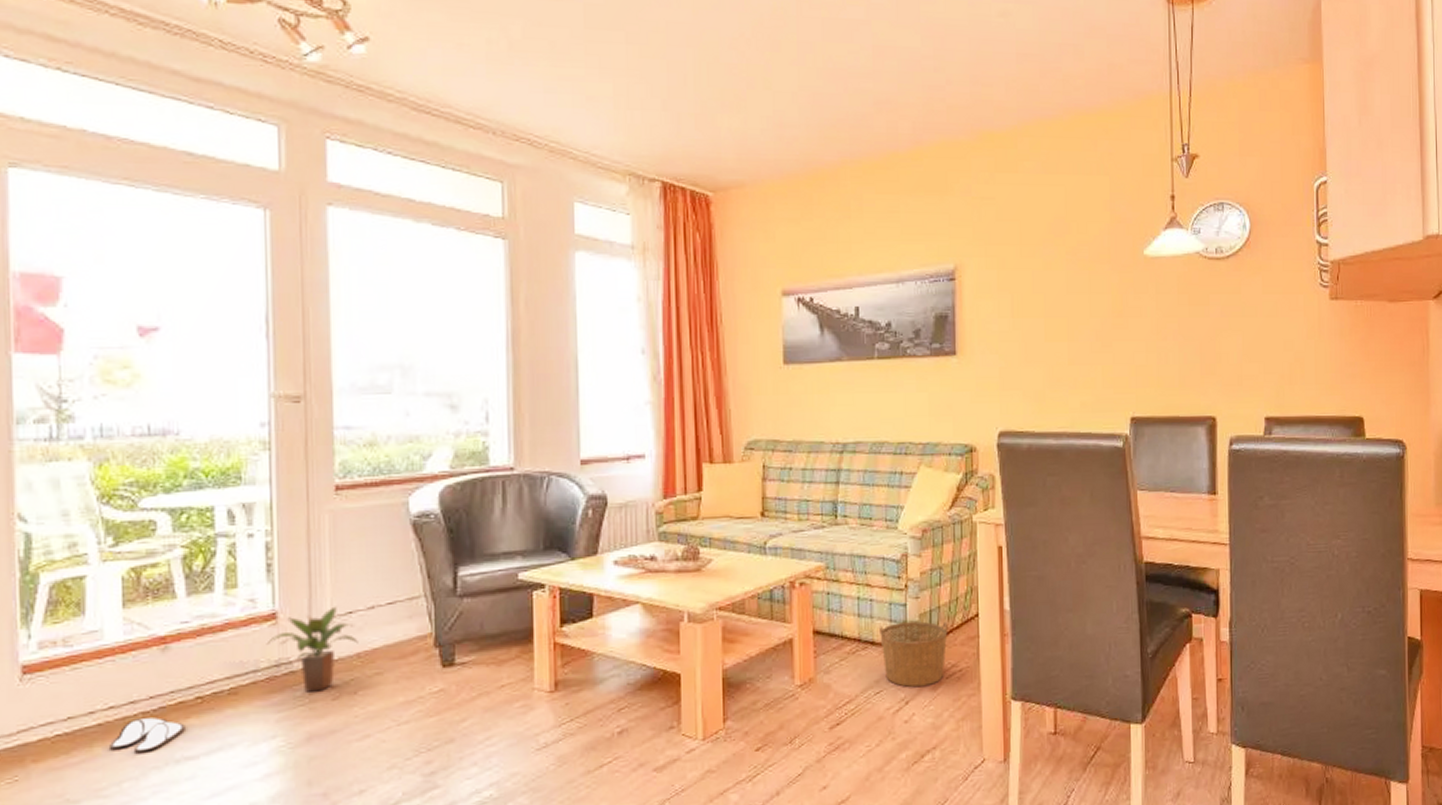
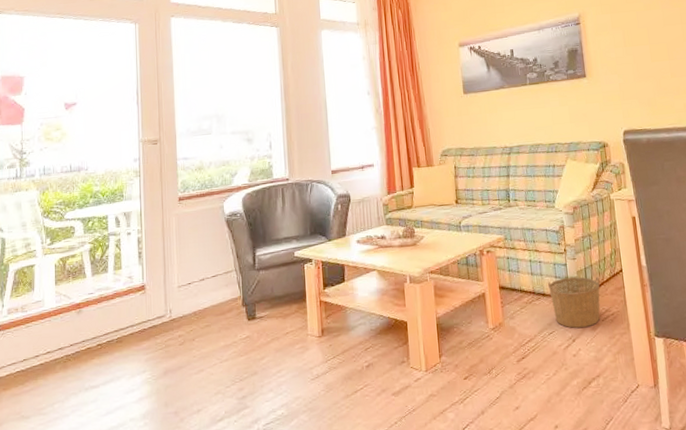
slippers: present [110,717,185,753] -> none [47,359,91,384]
potted plant: present [266,606,358,693] -> none [139,279,195,340]

